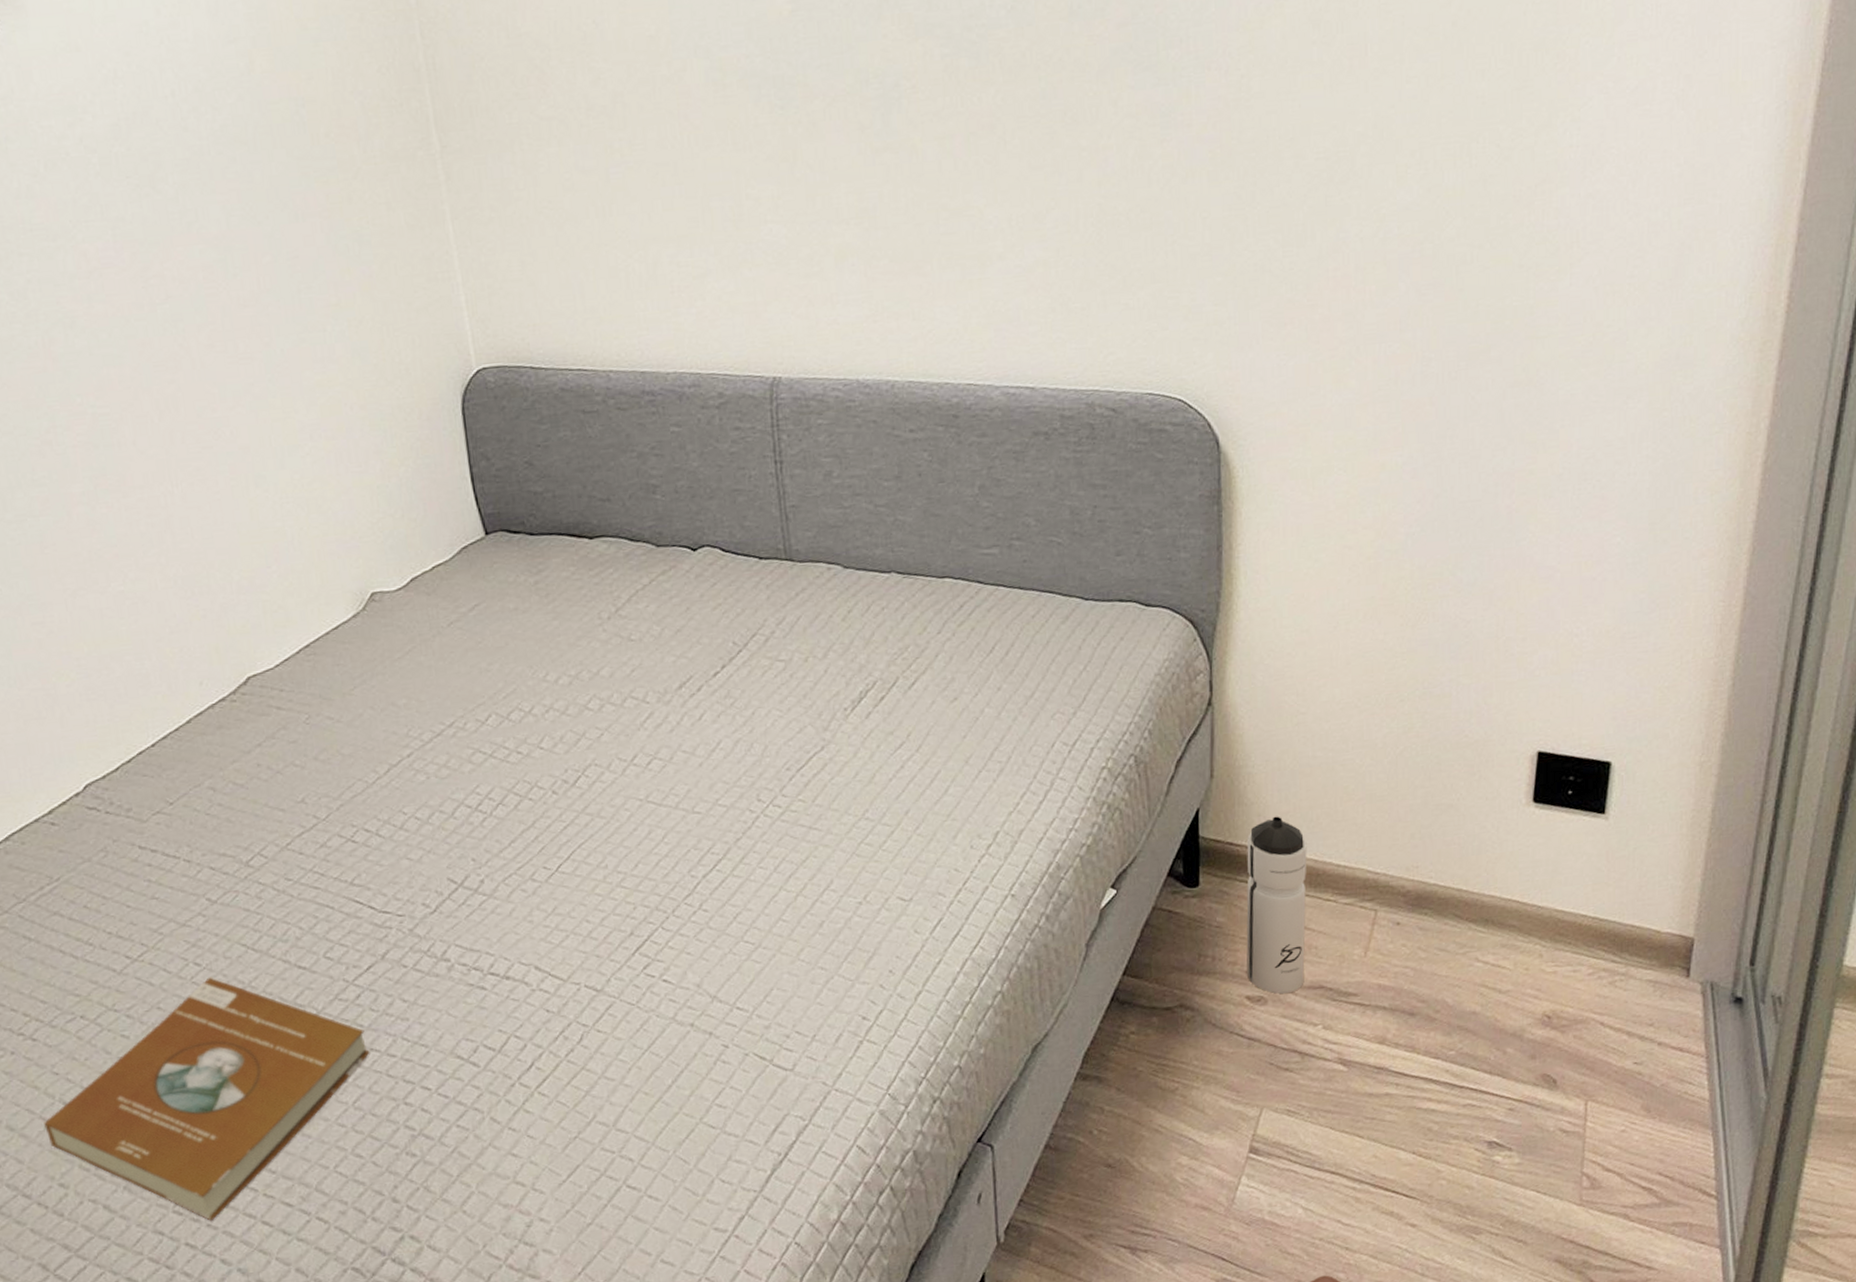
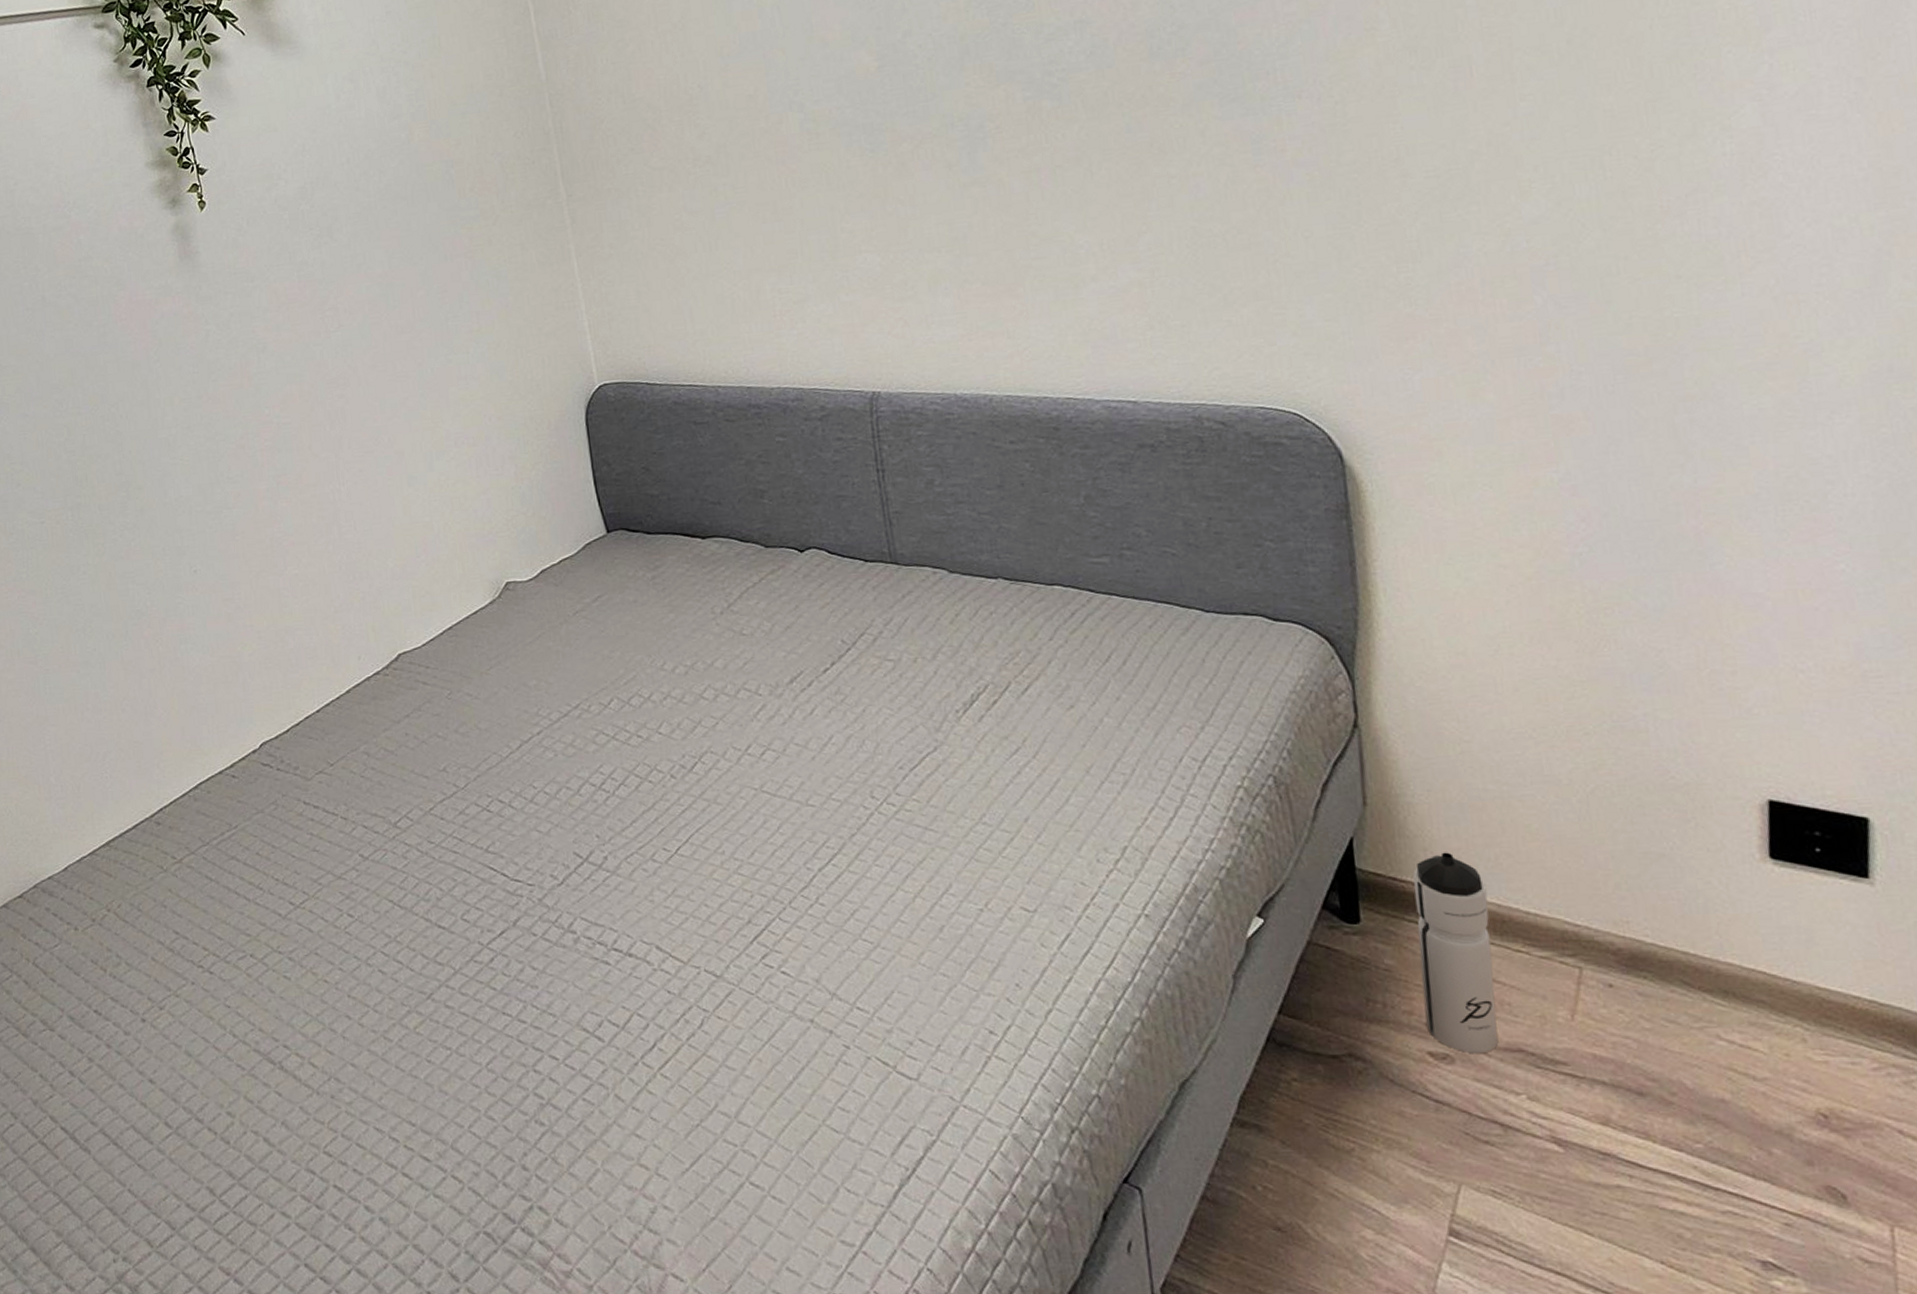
book: present [44,977,370,1221] -> none [216,929,502,1166]

